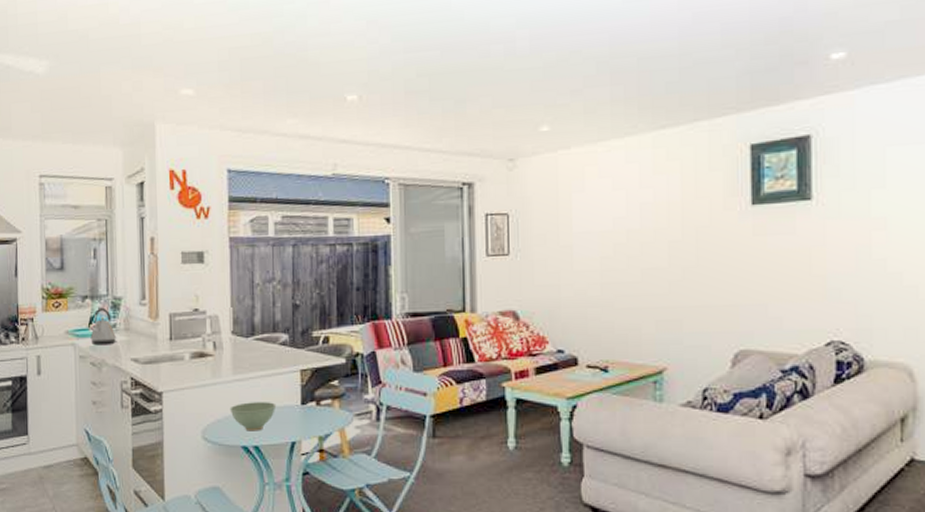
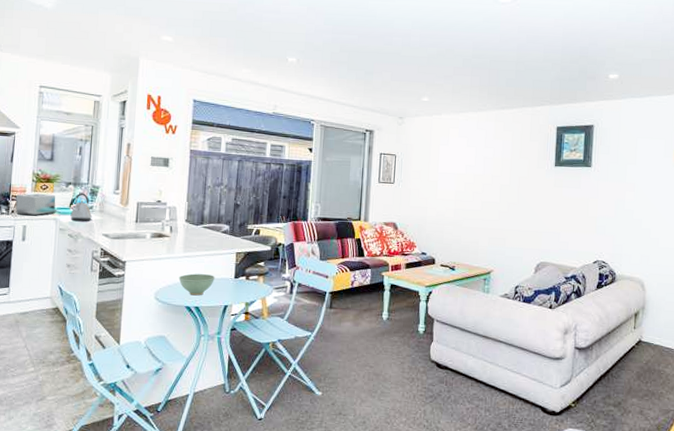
toaster: none [25,313,73,343] -> present [15,193,56,216]

